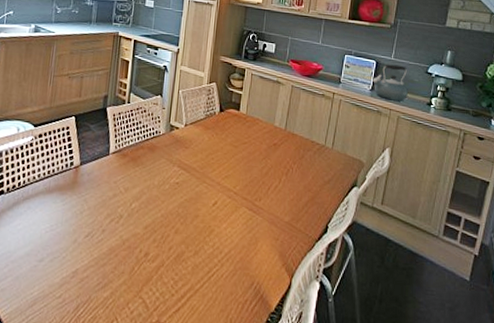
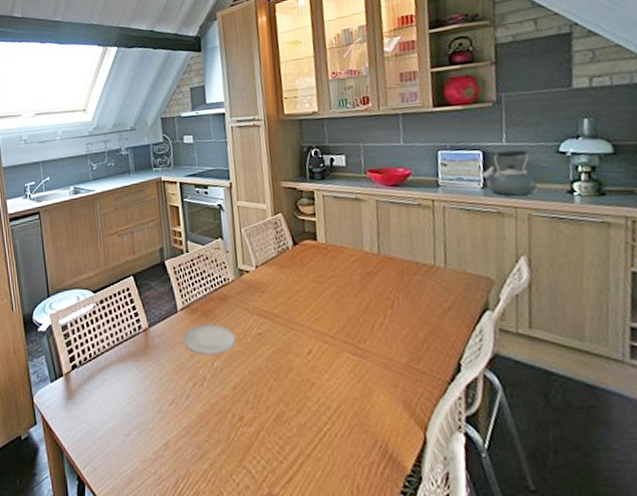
plate: none [109,168,156,197] -> present [183,323,236,355]

